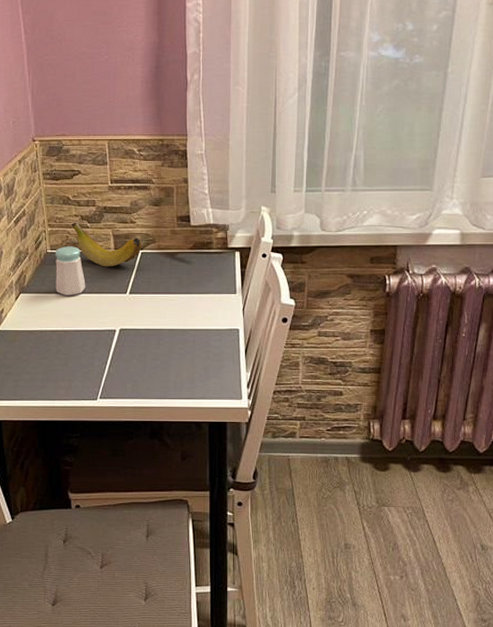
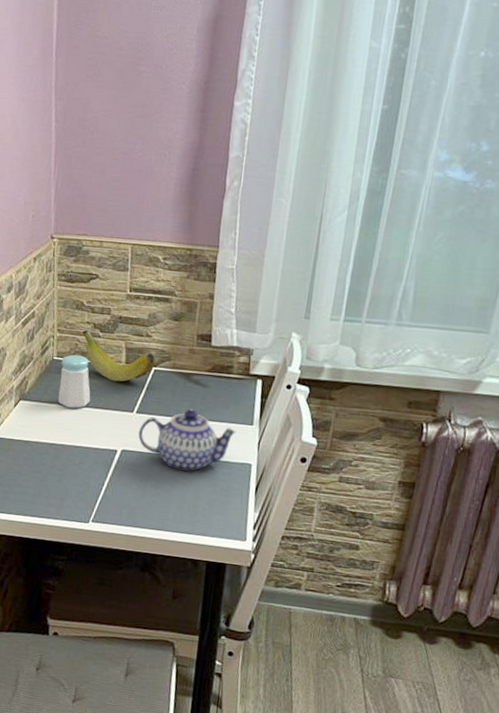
teapot: none [134,285,222,342] -> present [138,409,236,472]

